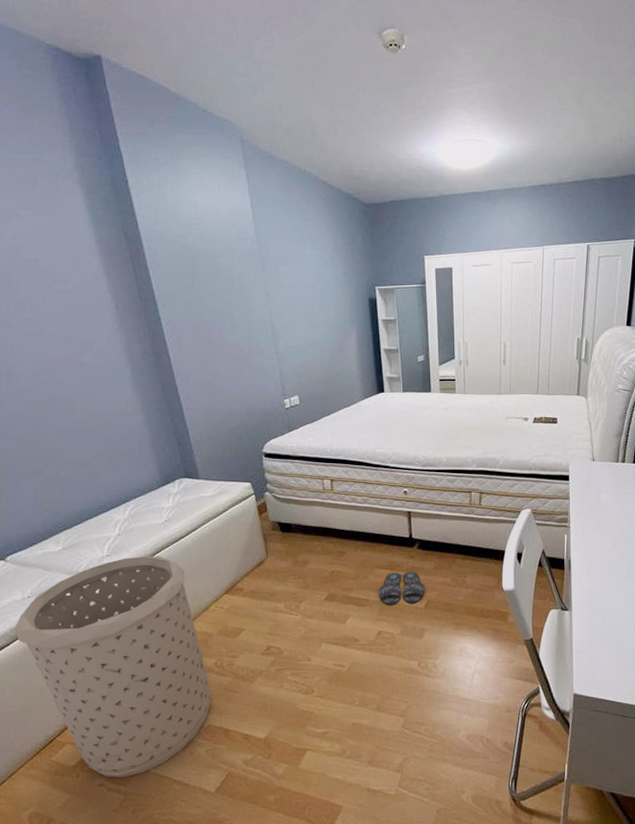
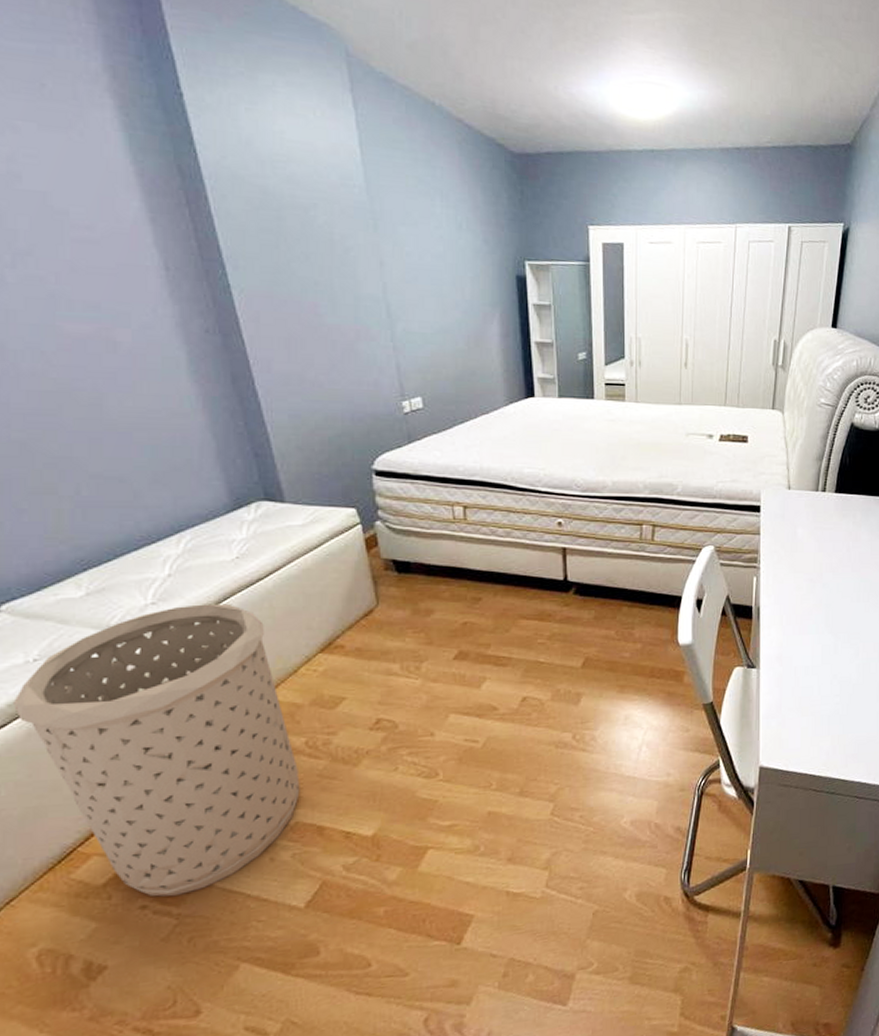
slippers: present [378,571,424,606] -> none [523,622,582,665]

